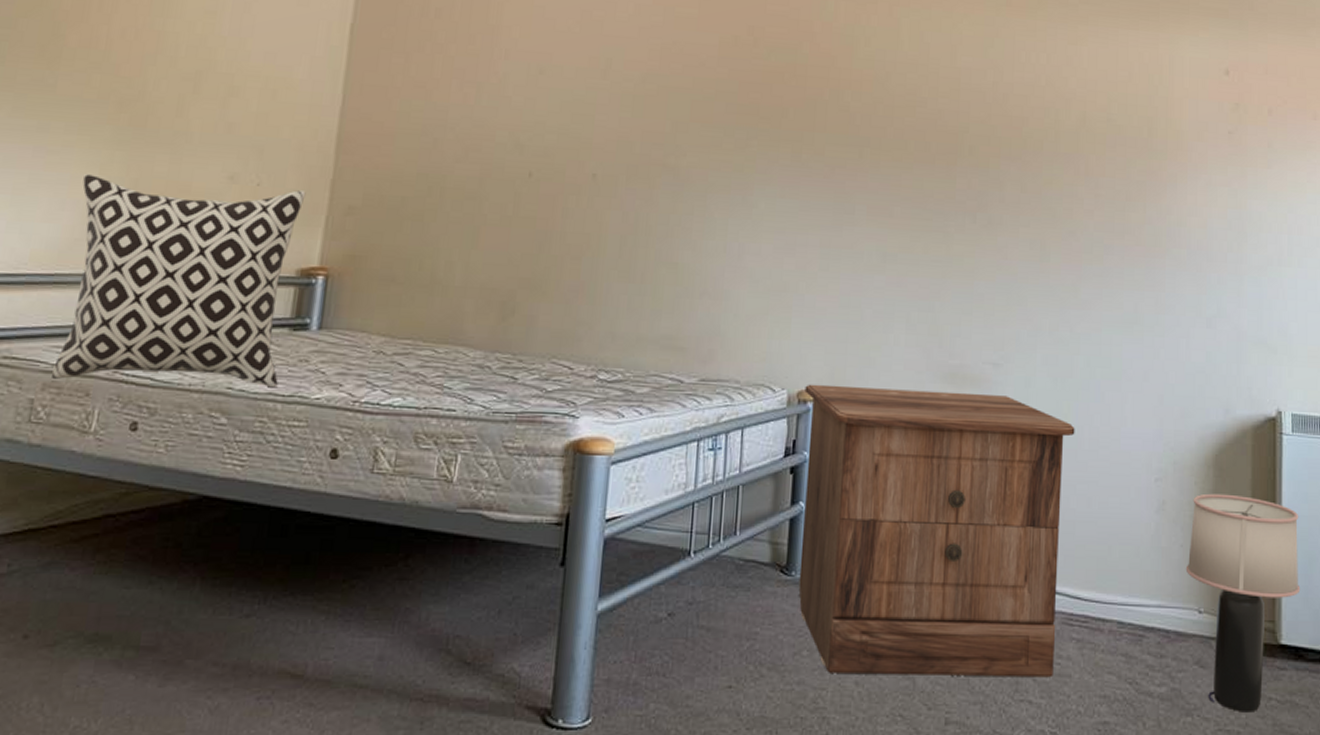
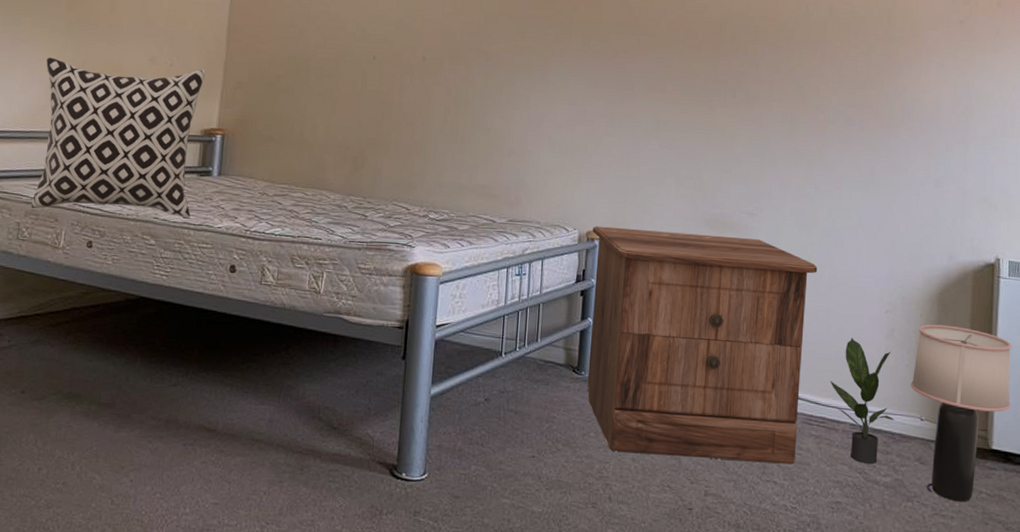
potted plant: none [1092,514,1169,671] -> present [830,338,894,464]

